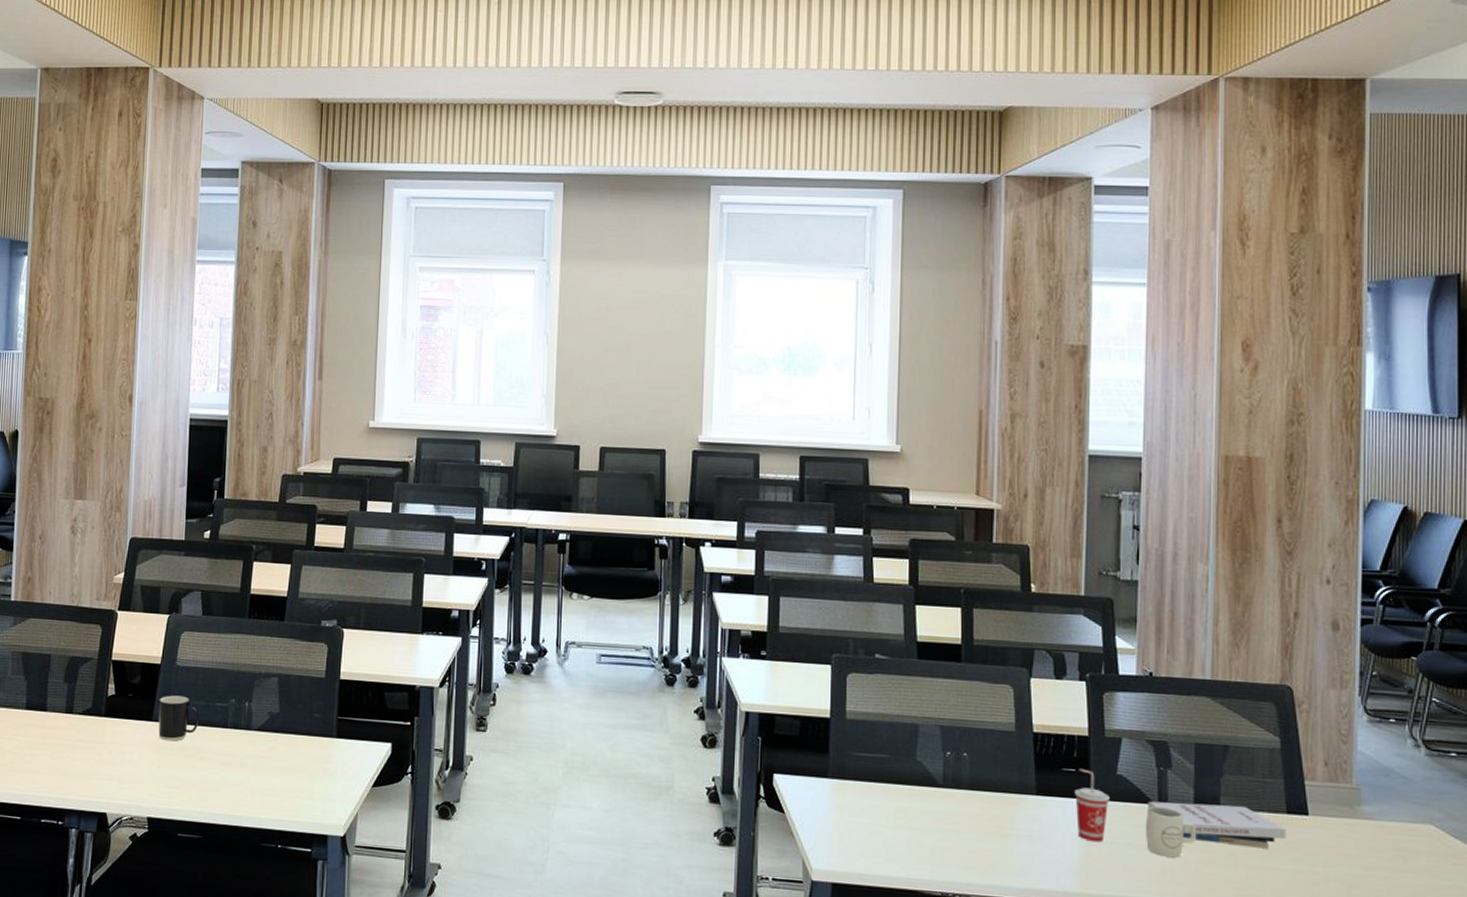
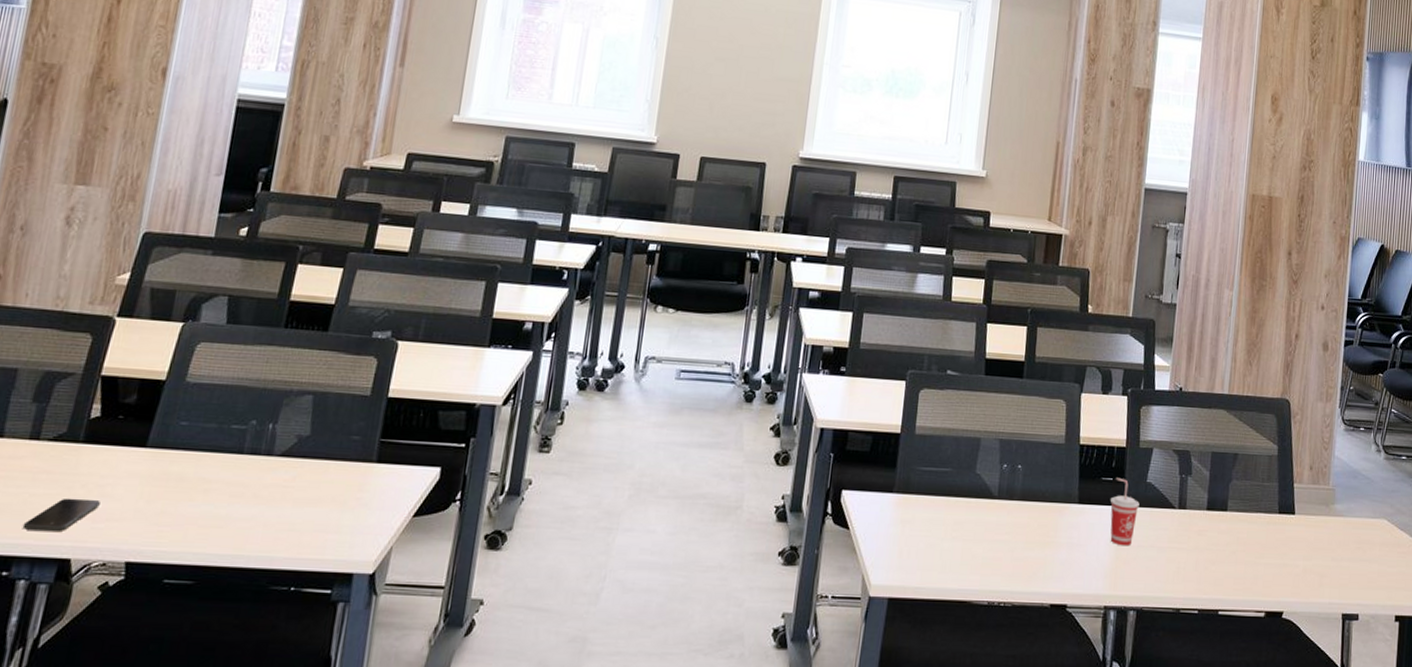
smartphone: none [69,762,123,790] -> present [22,498,100,531]
mug: present [157,695,200,742] -> none [152,416,209,471]
mug: present [1146,806,1197,858] -> none [1166,510,1208,558]
books: present [1148,801,1286,849] -> none [1170,506,1277,546]

